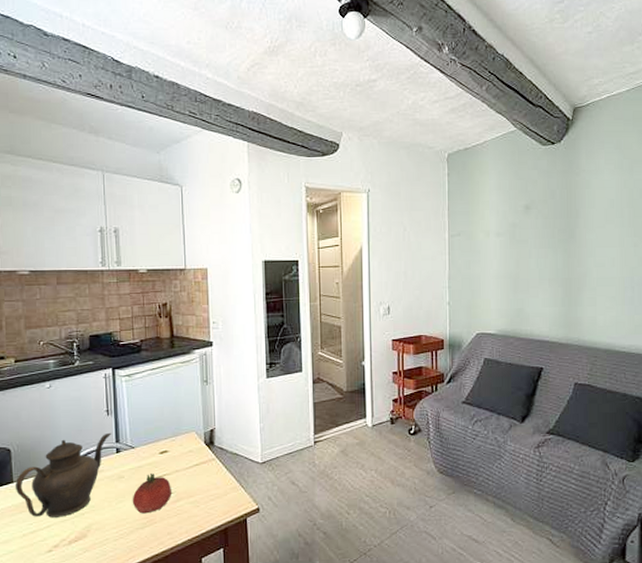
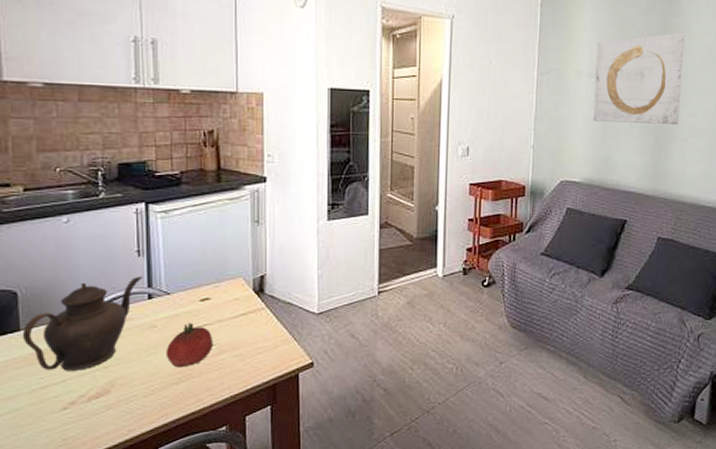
wall art: none [503,189,587,277] -> present [593,32,686,124]

